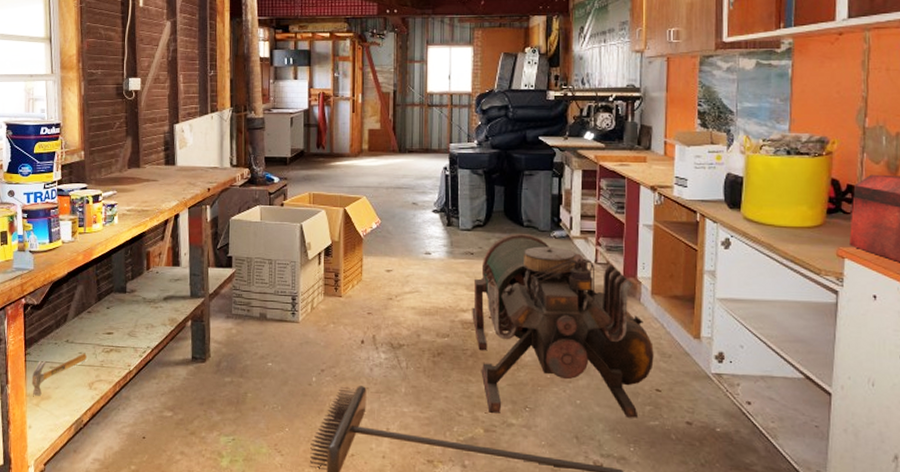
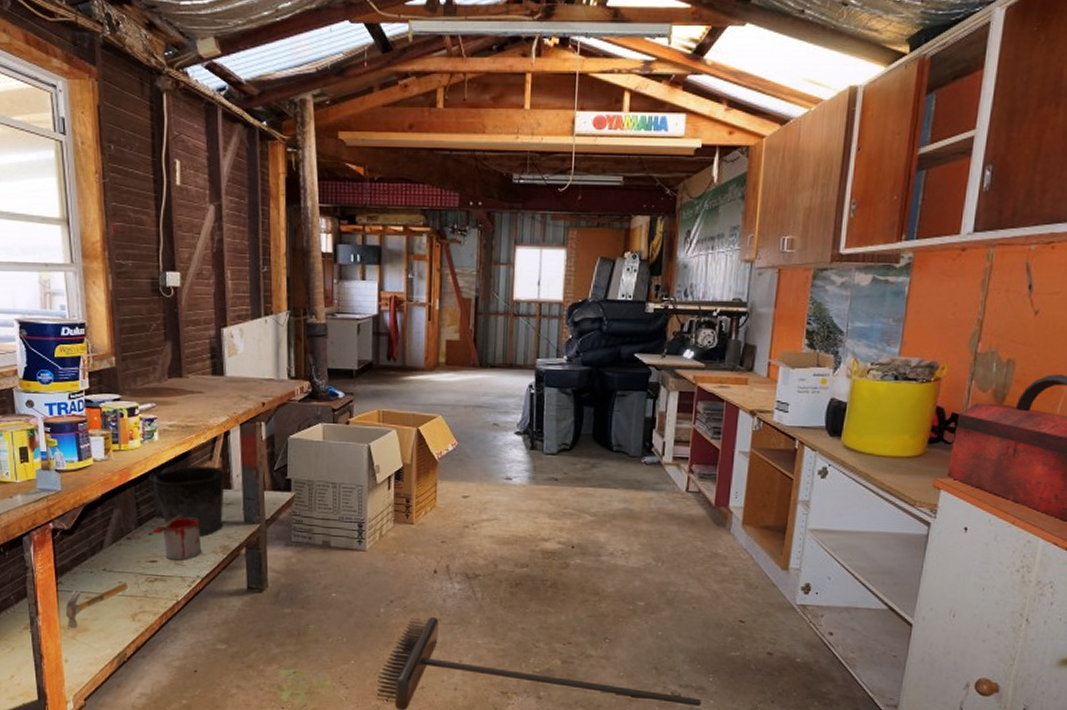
bucket: none [108,245,175,310] -> present [149,465,226,537]
paint can: none [110,289,153,332] -> present [152,514,202,561]
air compressor: present [472,232,654,418] -> none [553,458,740,649]

